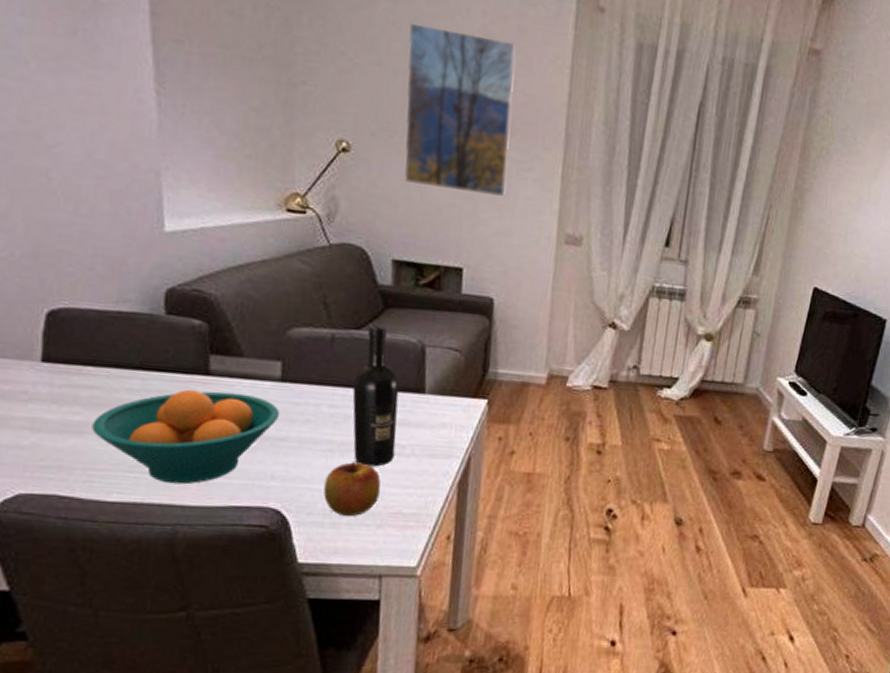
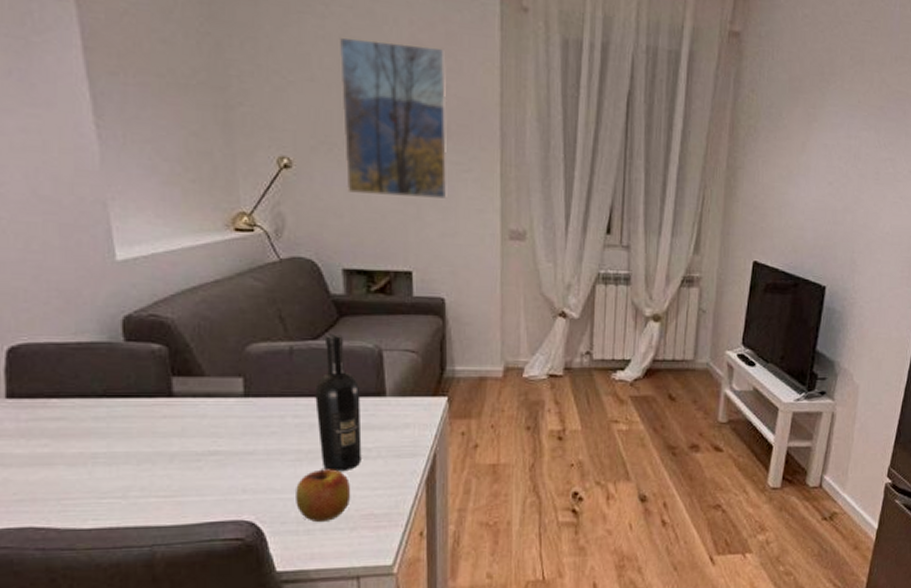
fruit bowl: present [92,389,280,485] -> none [62,412,246,506]

